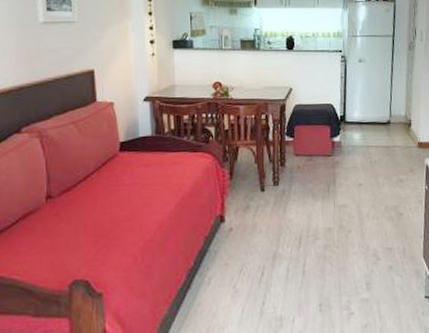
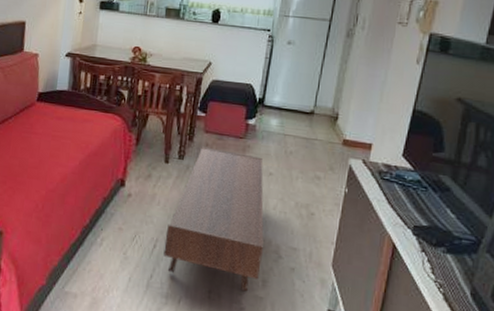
coffee table: none [271,169,364,297] -> present [163,146,264,292]

